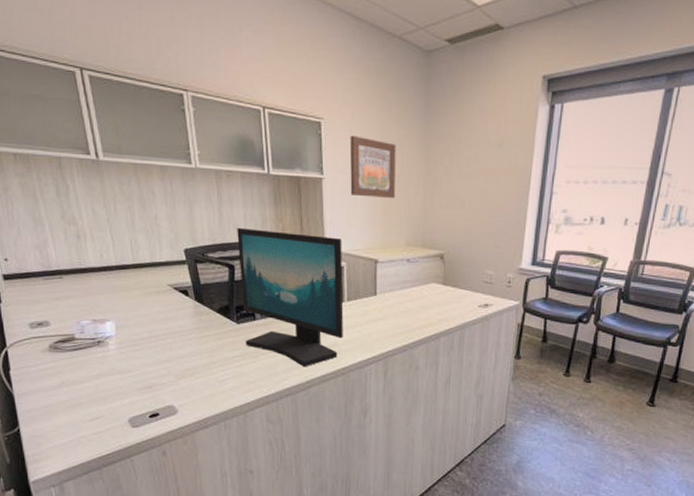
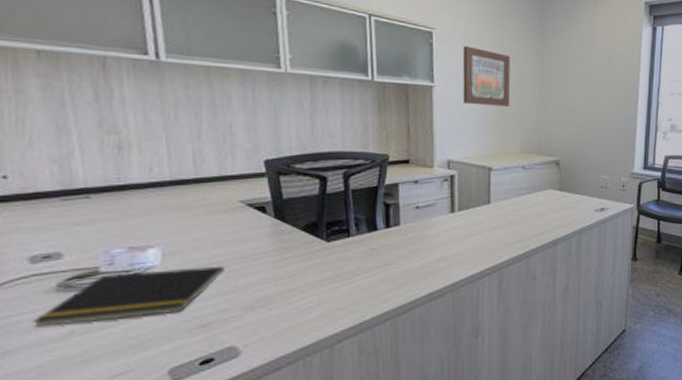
notepad: none [37,339,161,378] -> present [32,267,225,327]
computer monitor: present [237,227,344,367] -> none [332,135,454,286]

